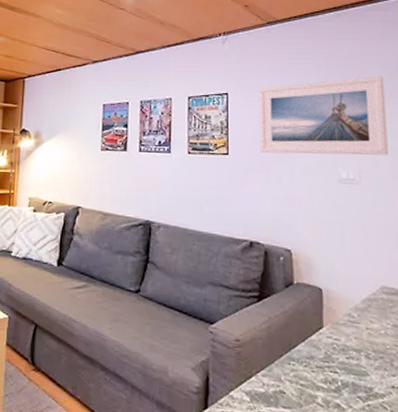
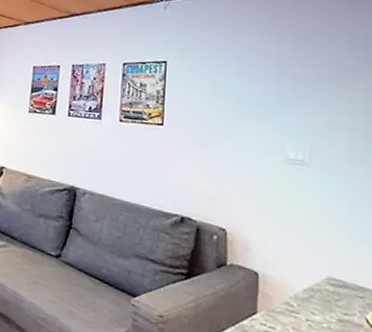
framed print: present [259,75,389,155] -> none [198,50,346,138]

